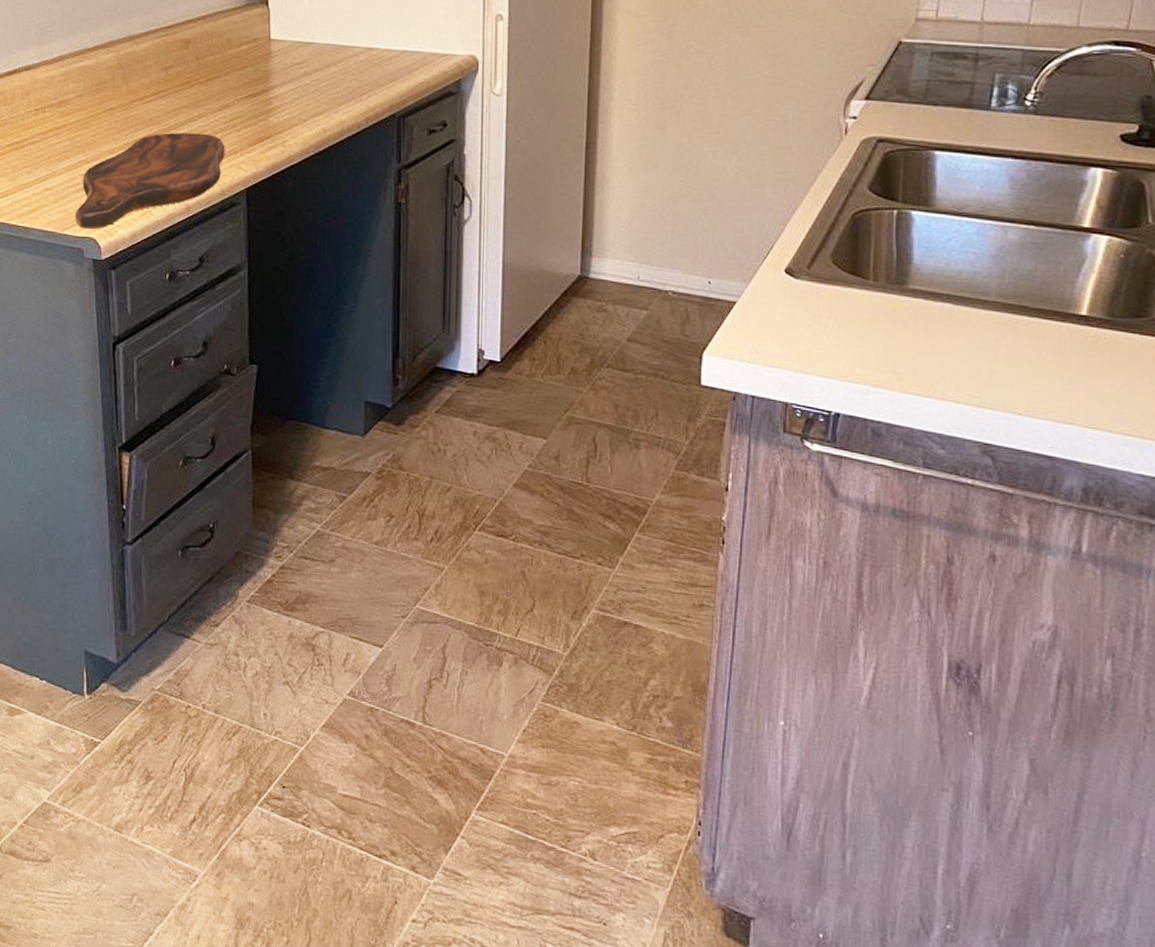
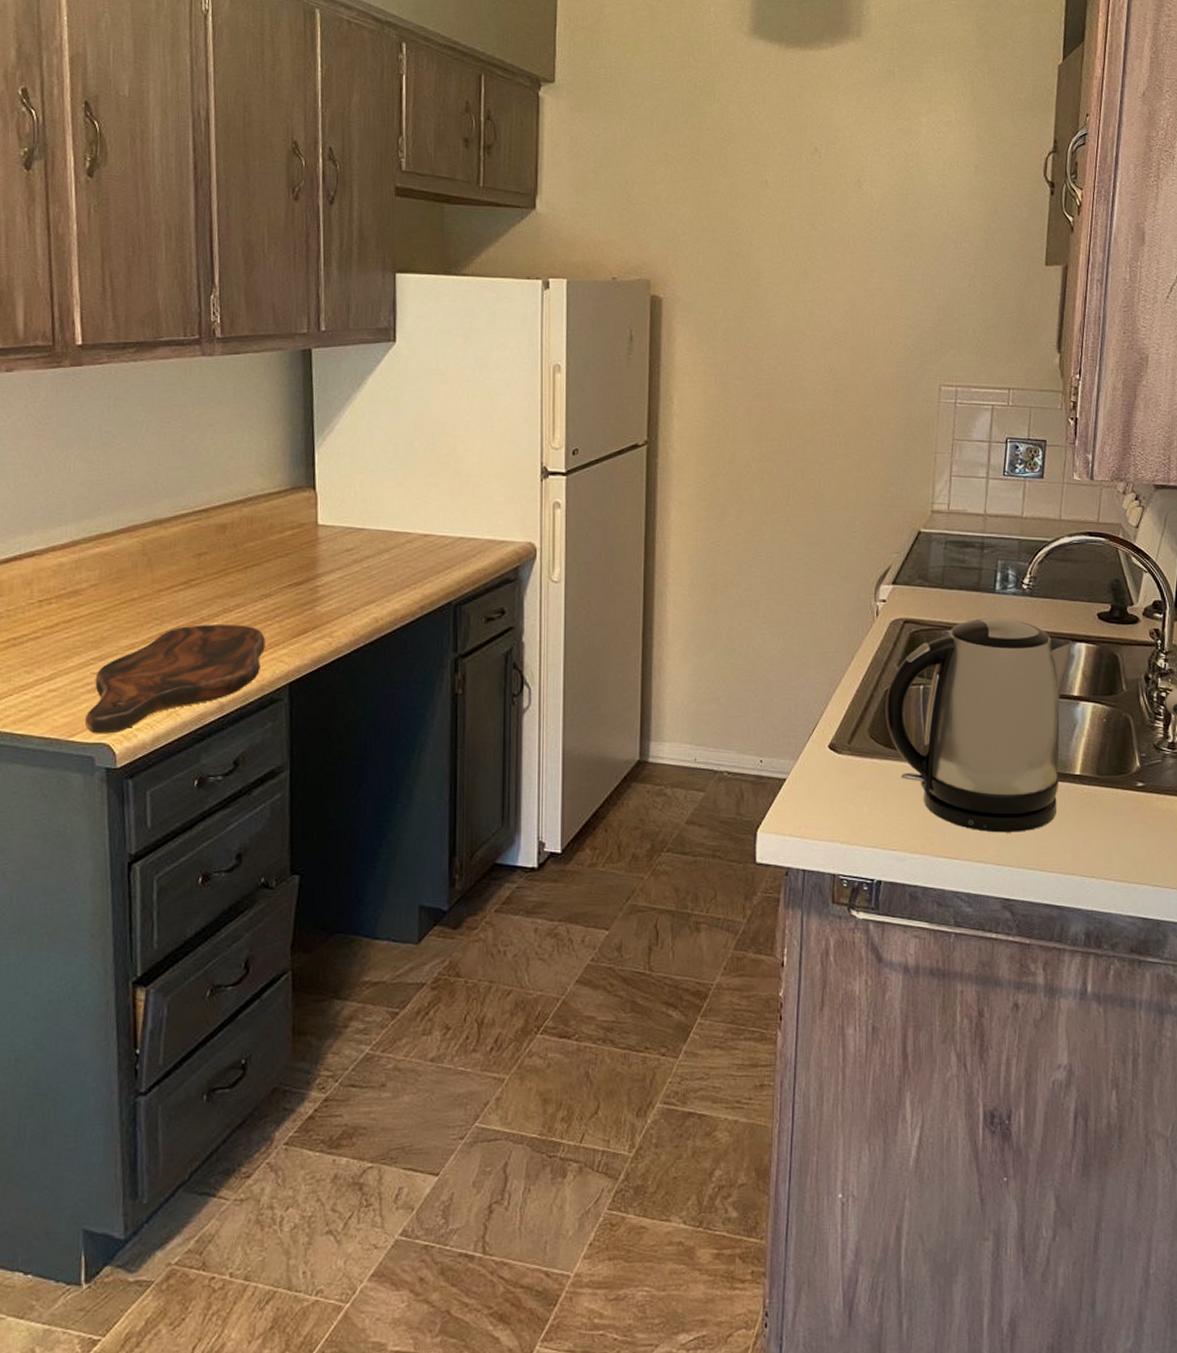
kettle: none [851,138,1086,374] -> present [885,618,1073,833]

